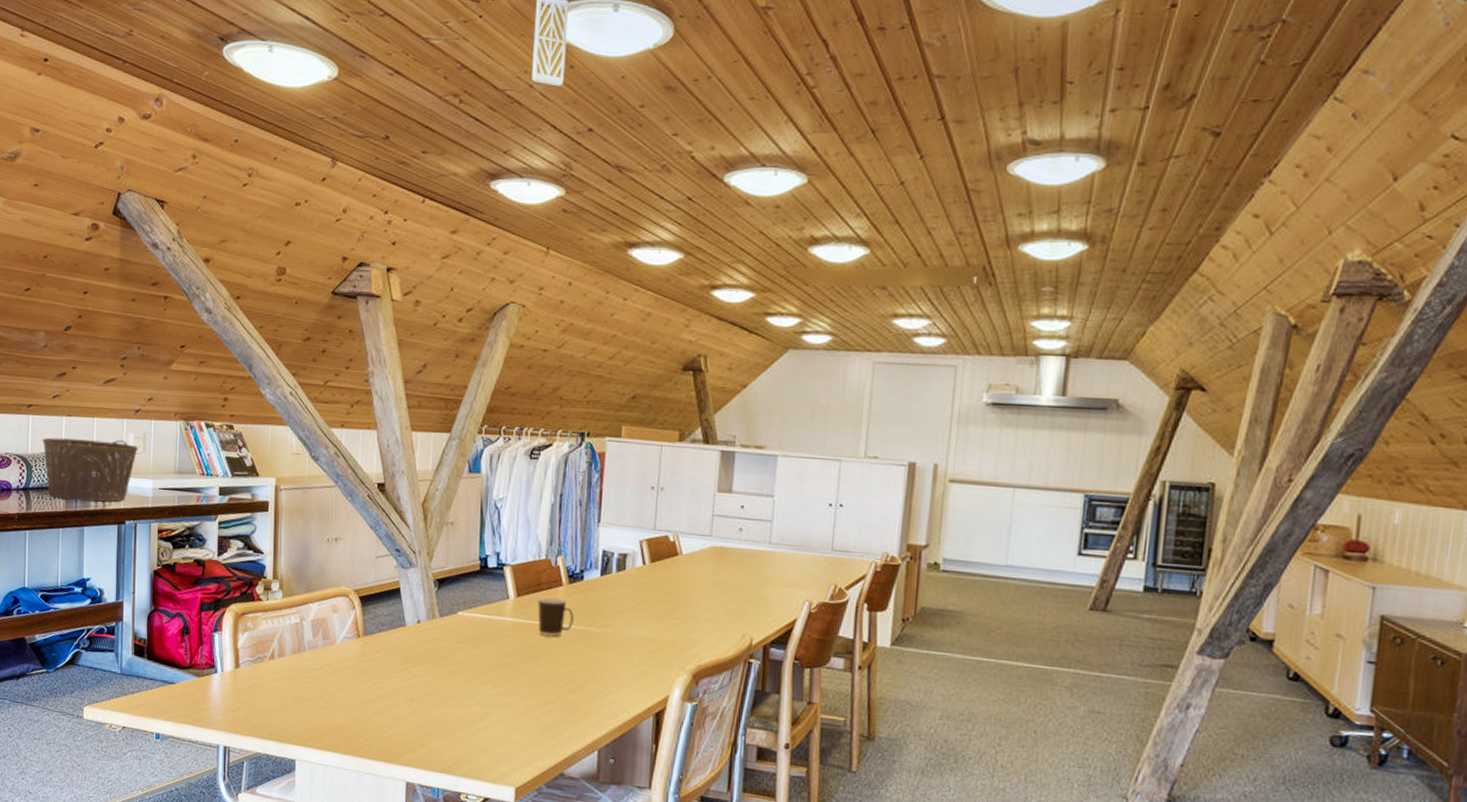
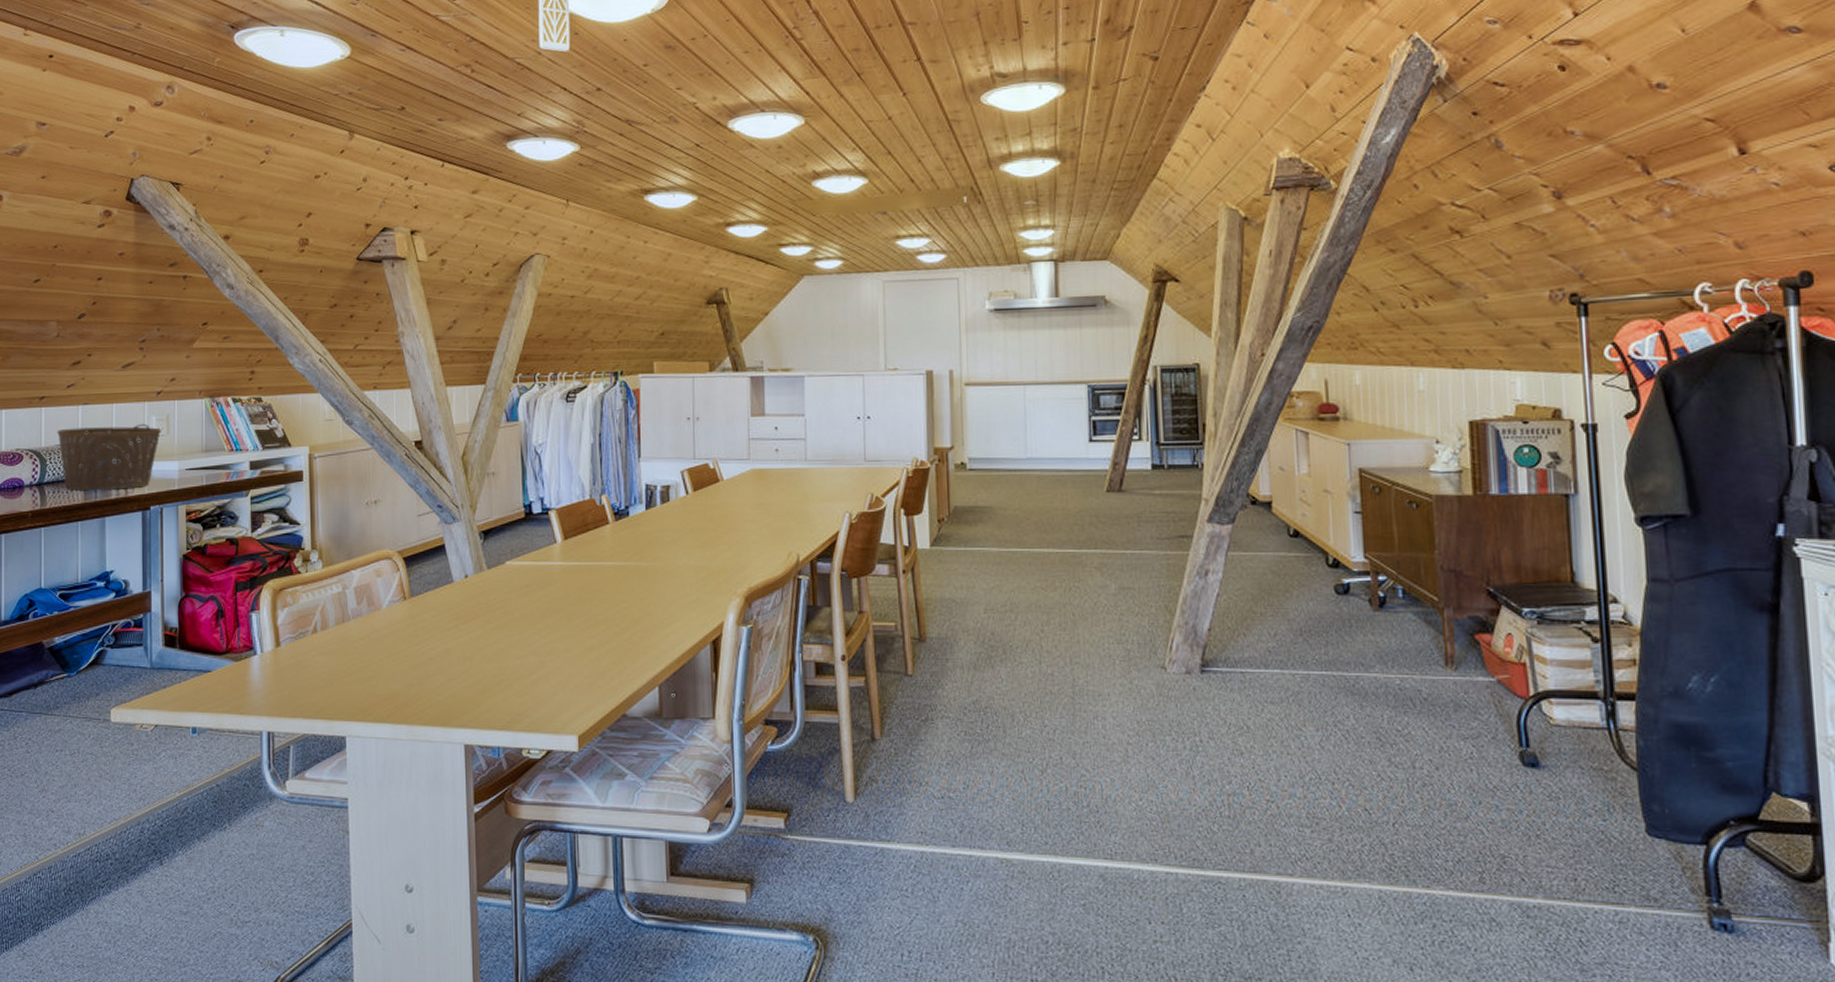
mug: present [537,598,574,637] -> none [586,538,623,576]

